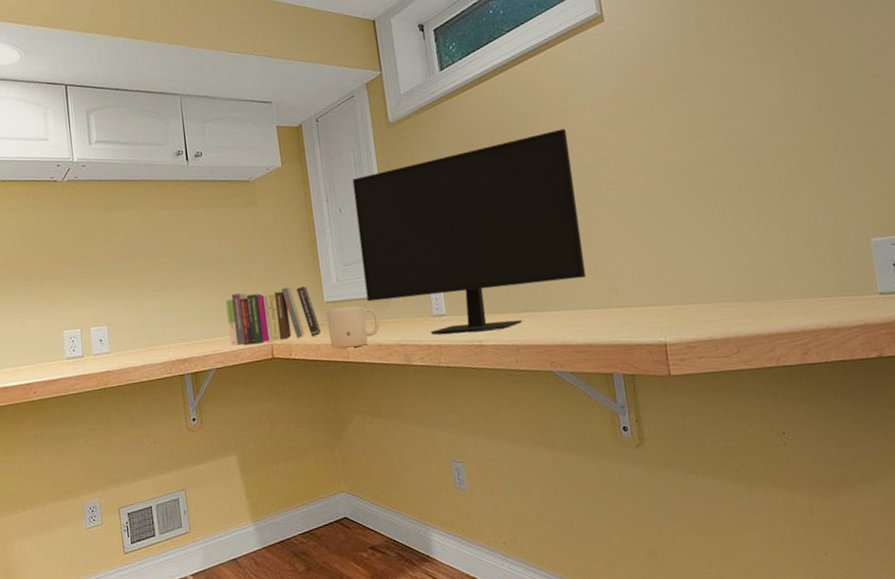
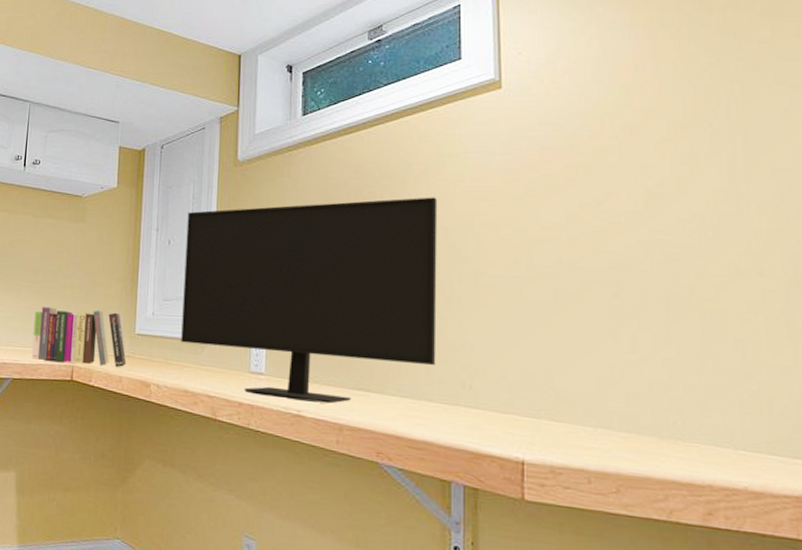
mug: present [325,305,380,349] -> none [134,342,191,388]

